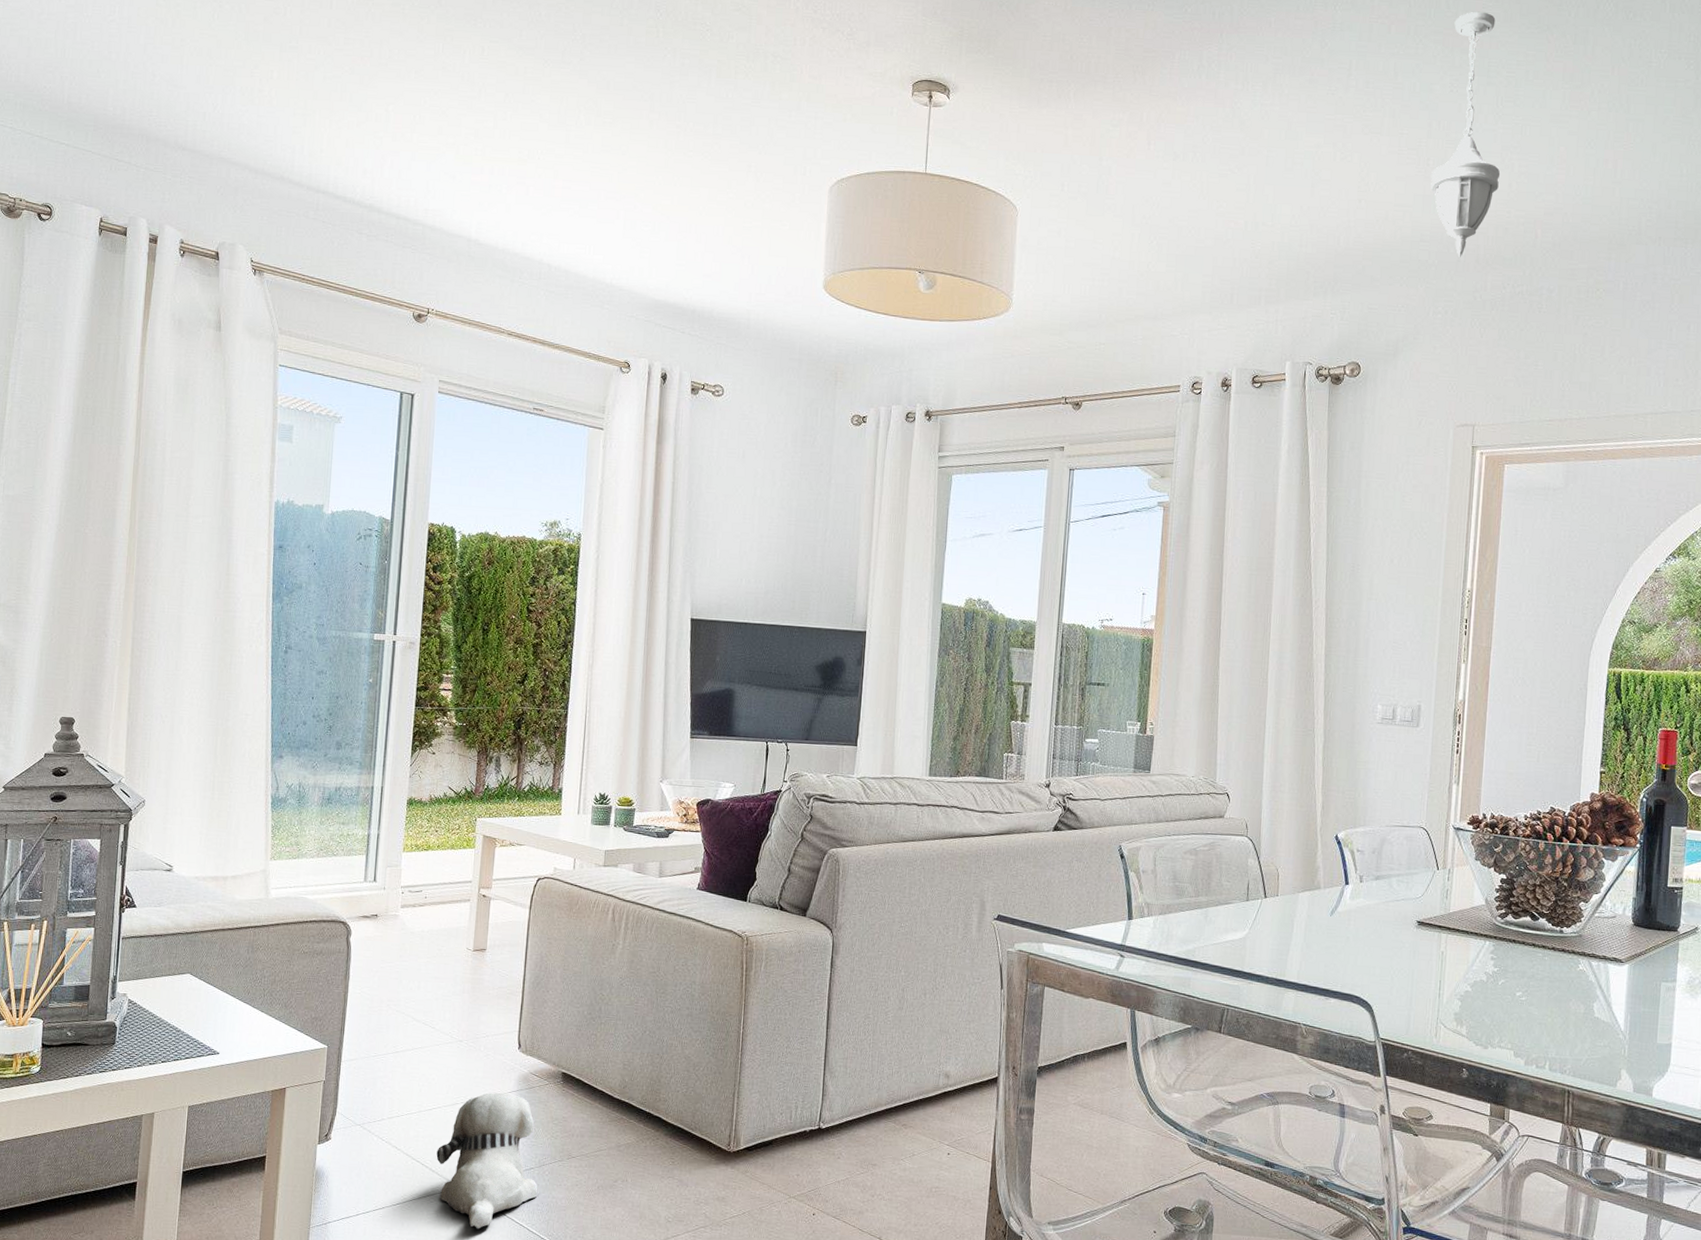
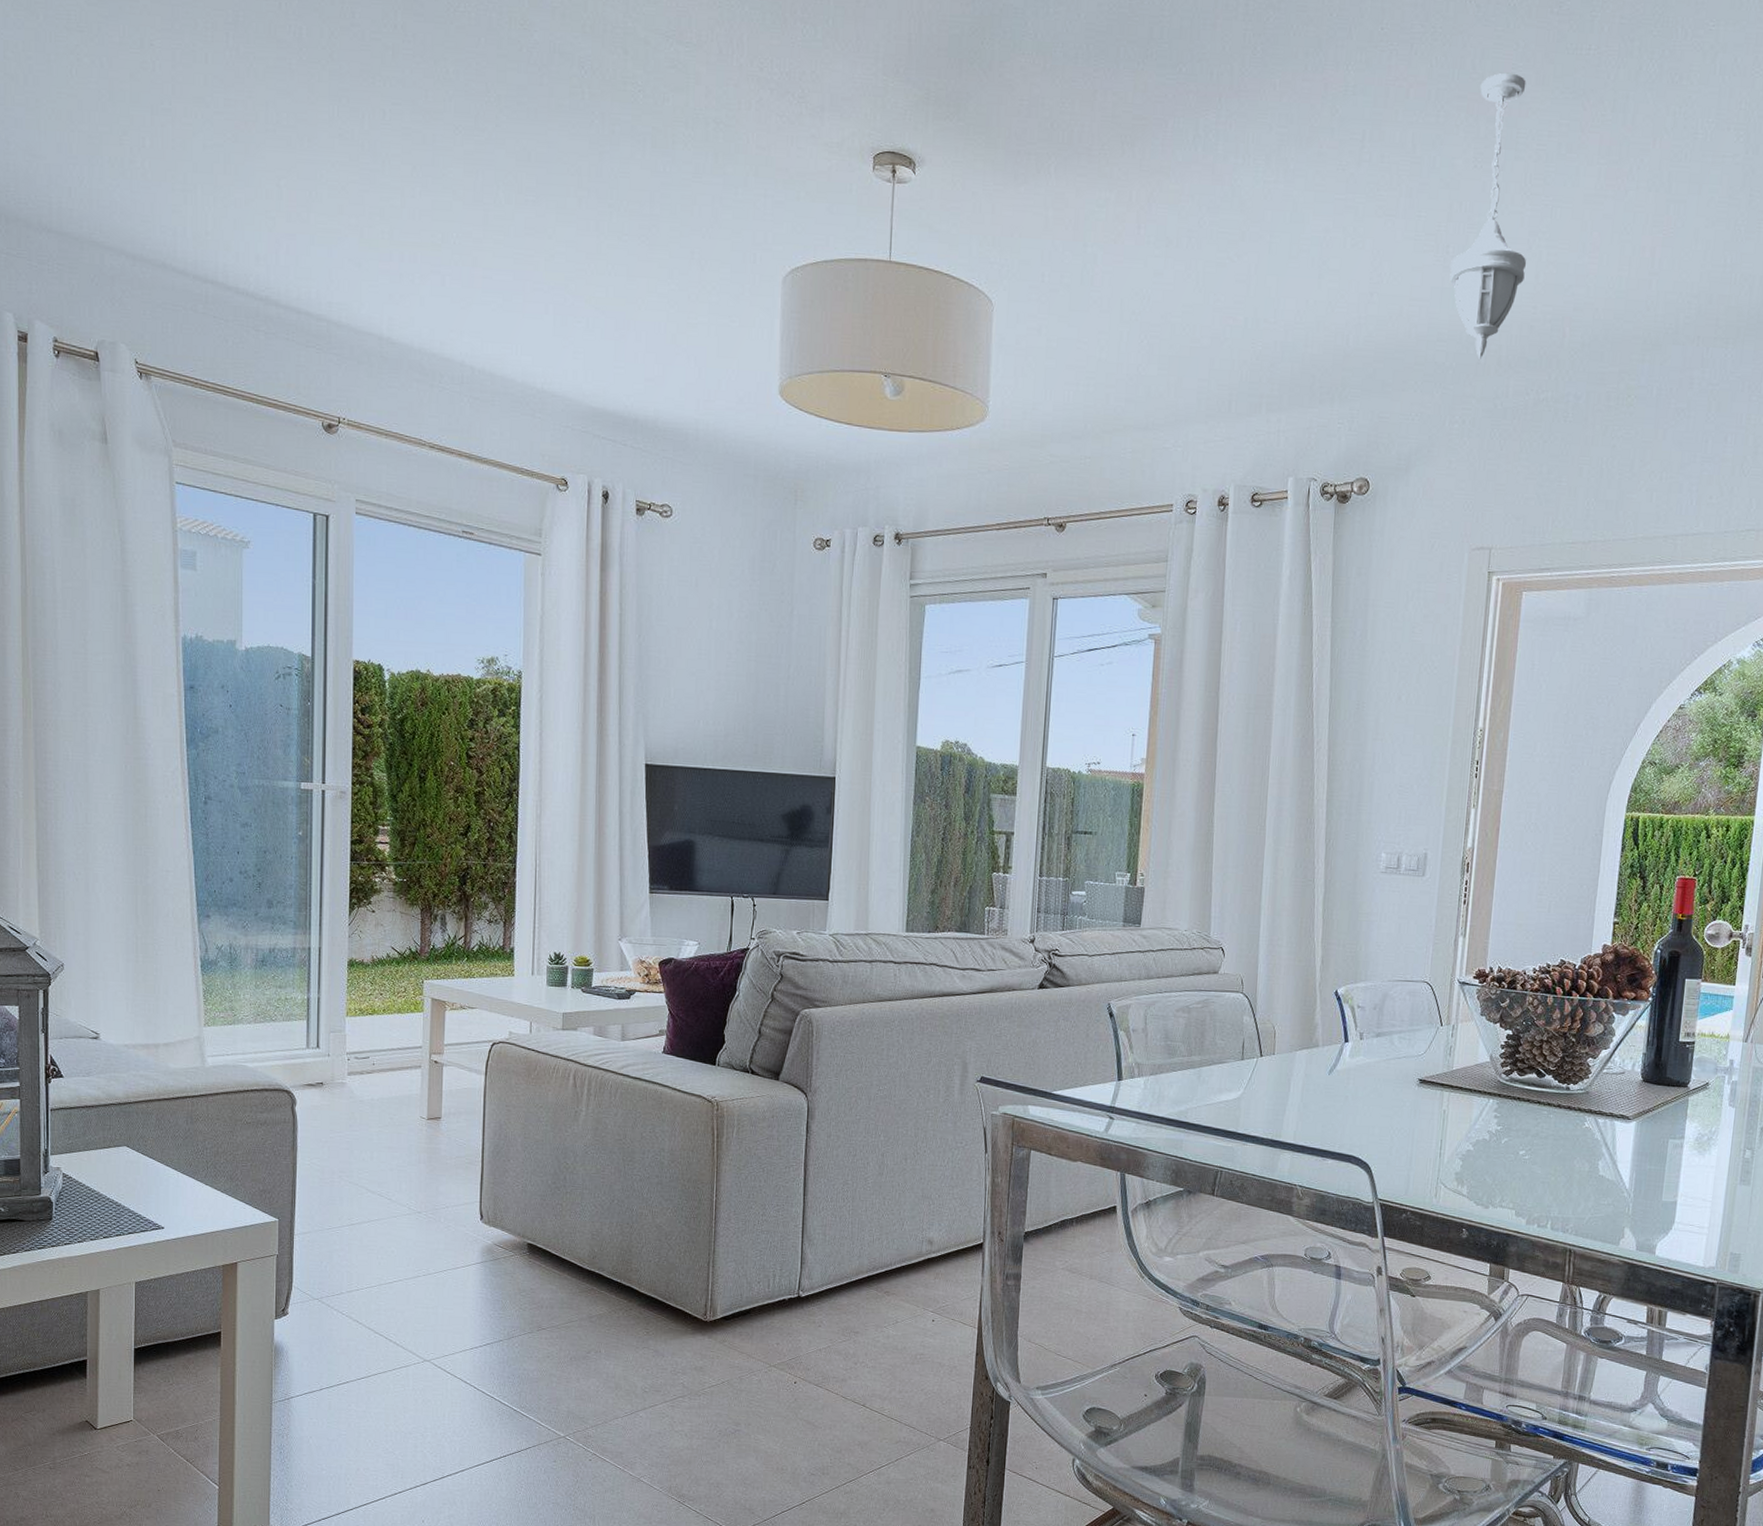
plush toy: present [436,1092,538,1229] -> none [400,1264,508,1402]

